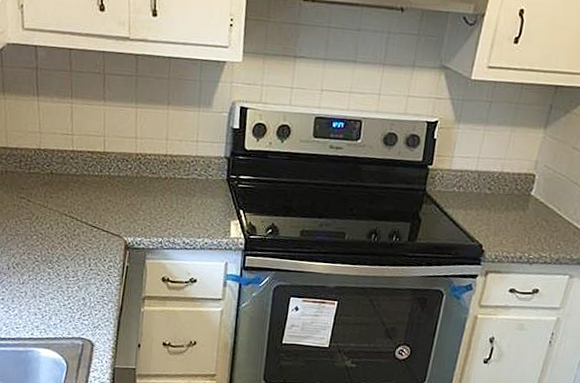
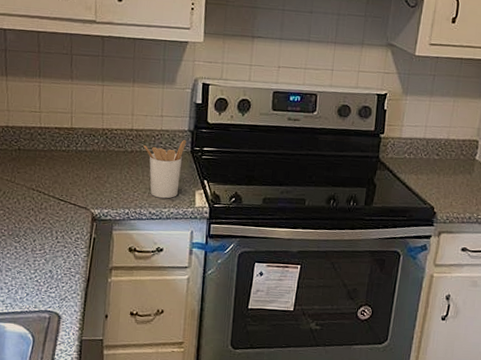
utensil holder: none [178,166,222,228] -> present [143,139,186,199]

